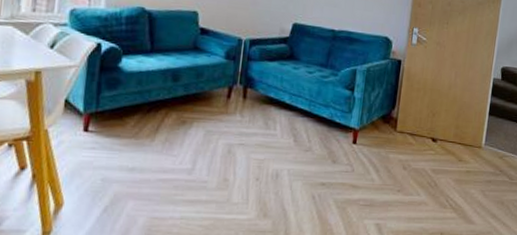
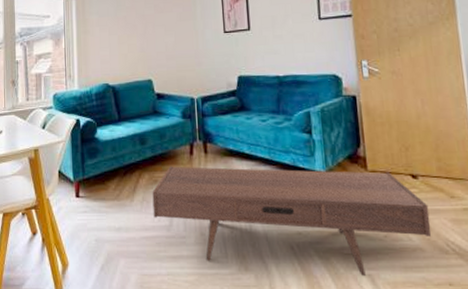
coffee table: none [174,108,440,225] -> present [152,166,432,276]

